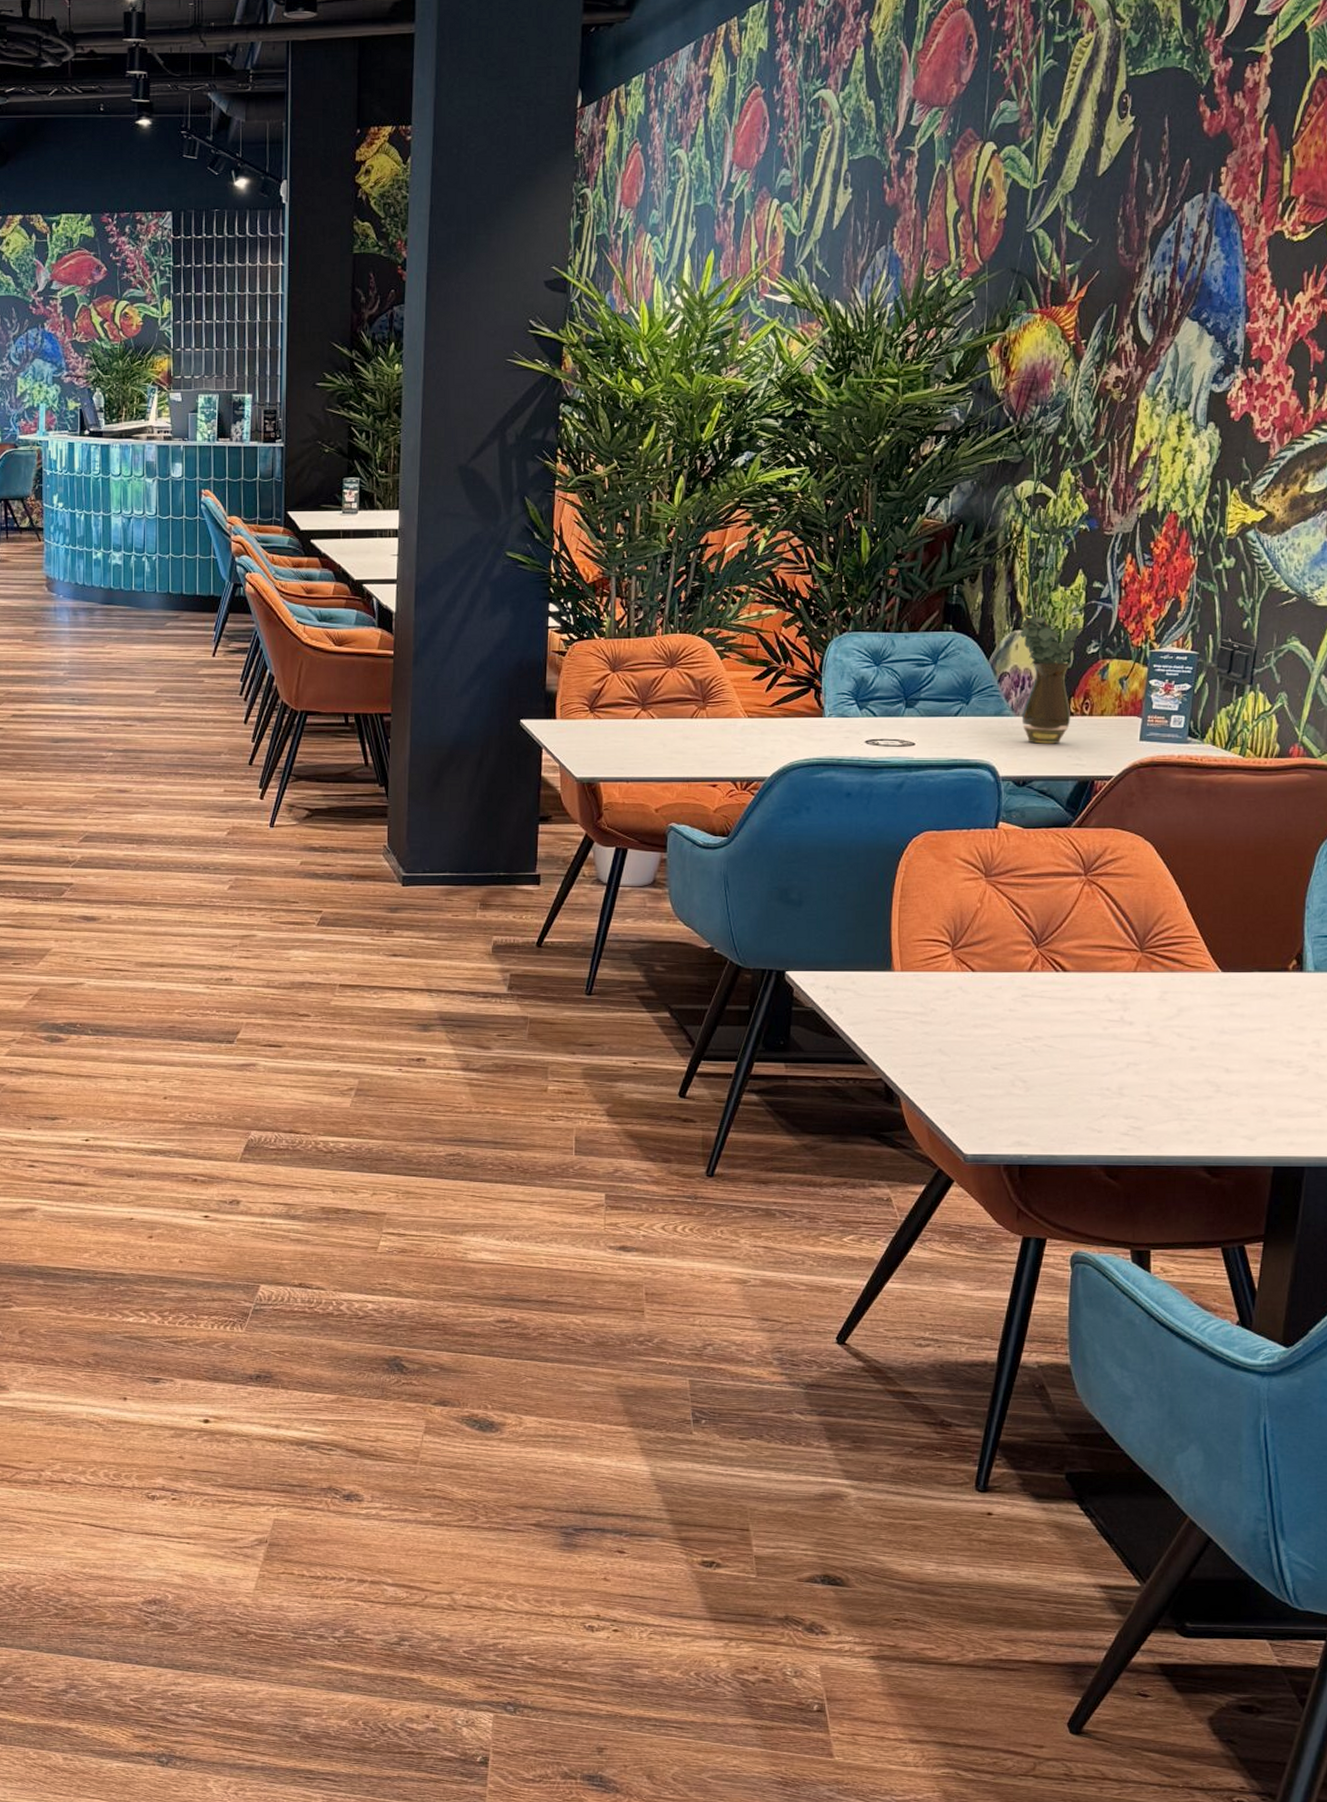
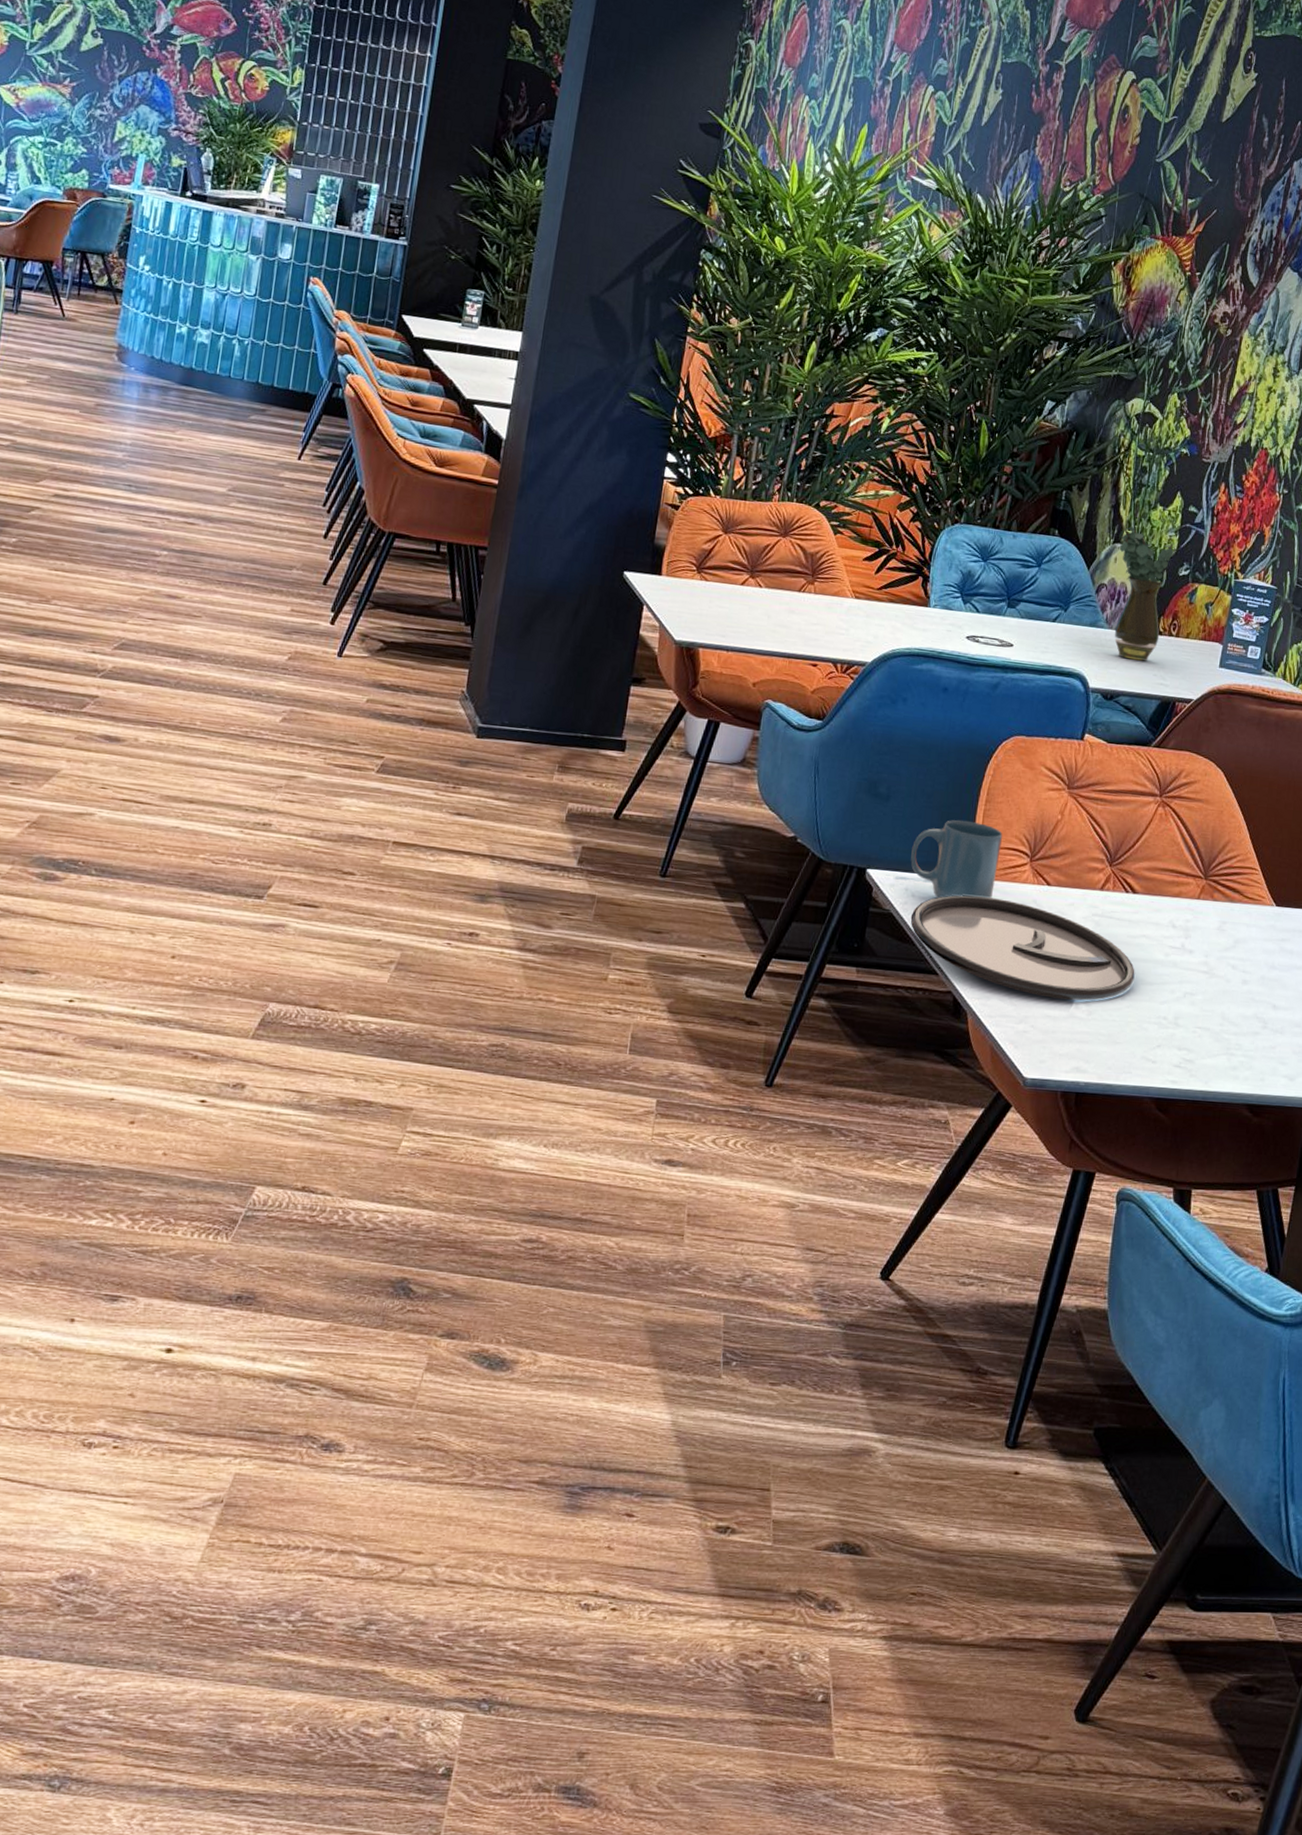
cup: none [829,917,920,992] -> present [910,820,1002,899]
plate: none [834,987,1073,1078] -> present [910,895,1136,1001]

